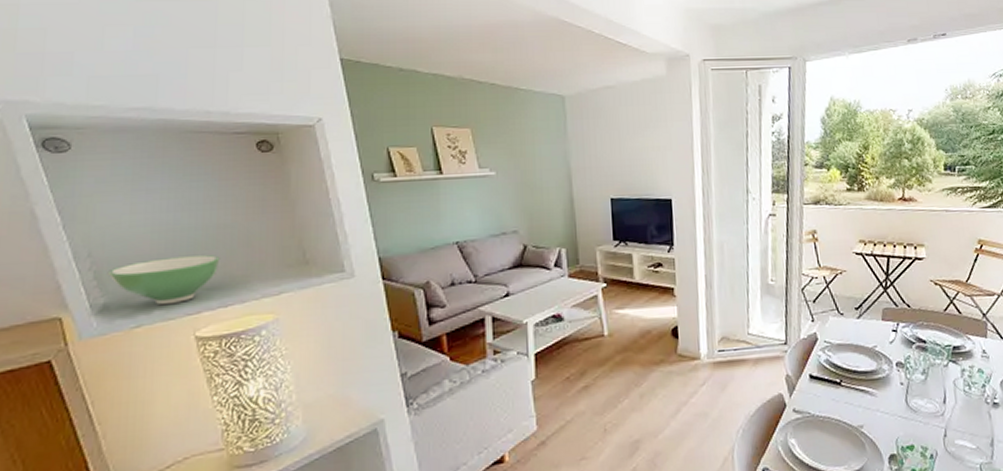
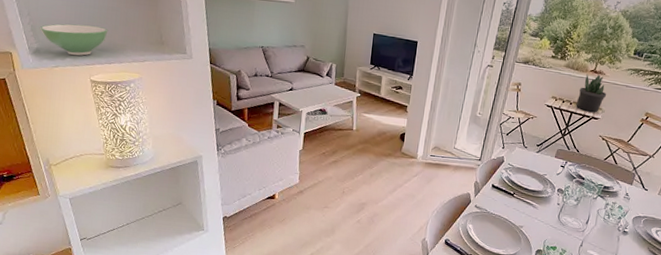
planter: none [890,202,926,252] -> present [576,74,607,113]

